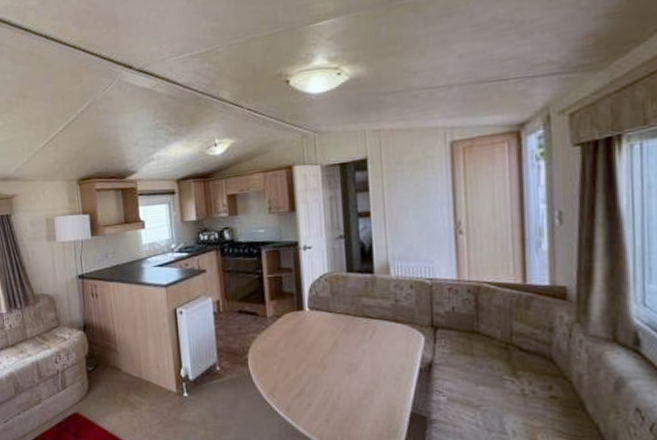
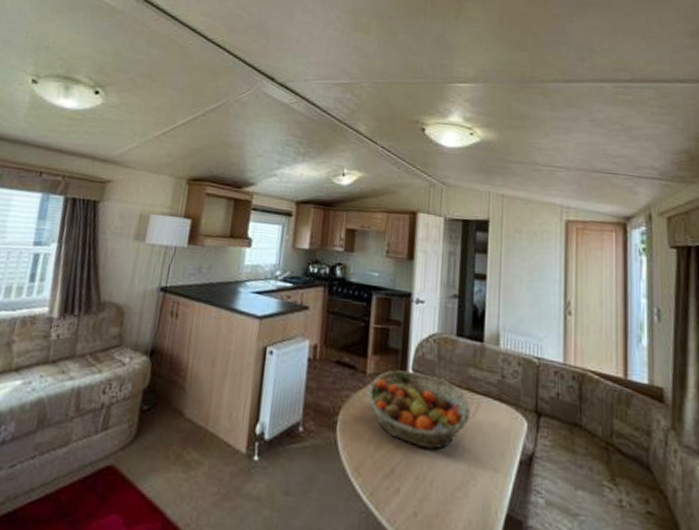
fruit basket: none [270,309,368,370] -> present [367,370,471,450]

